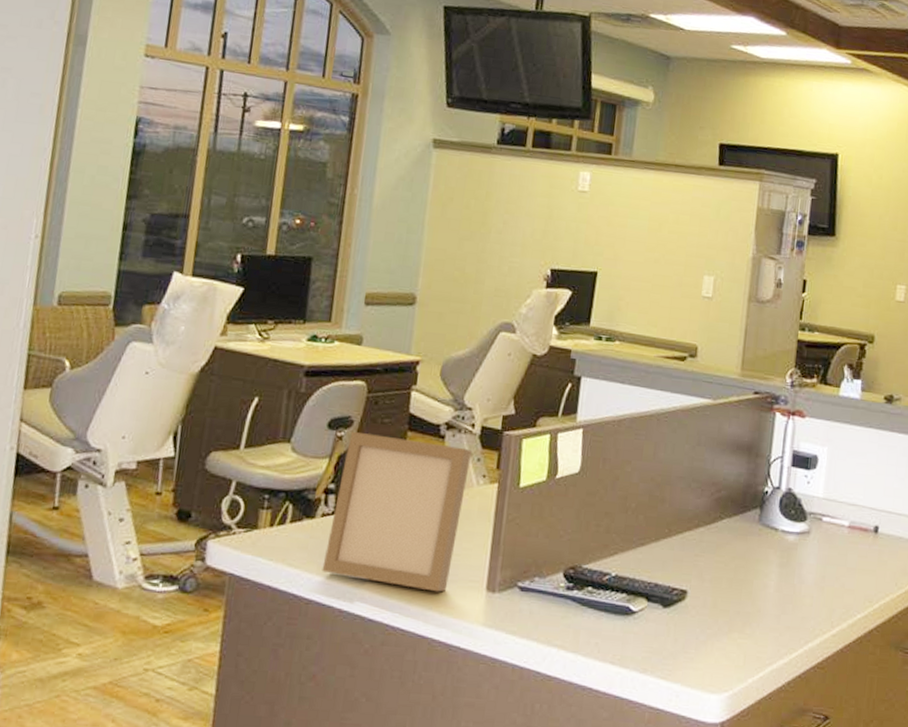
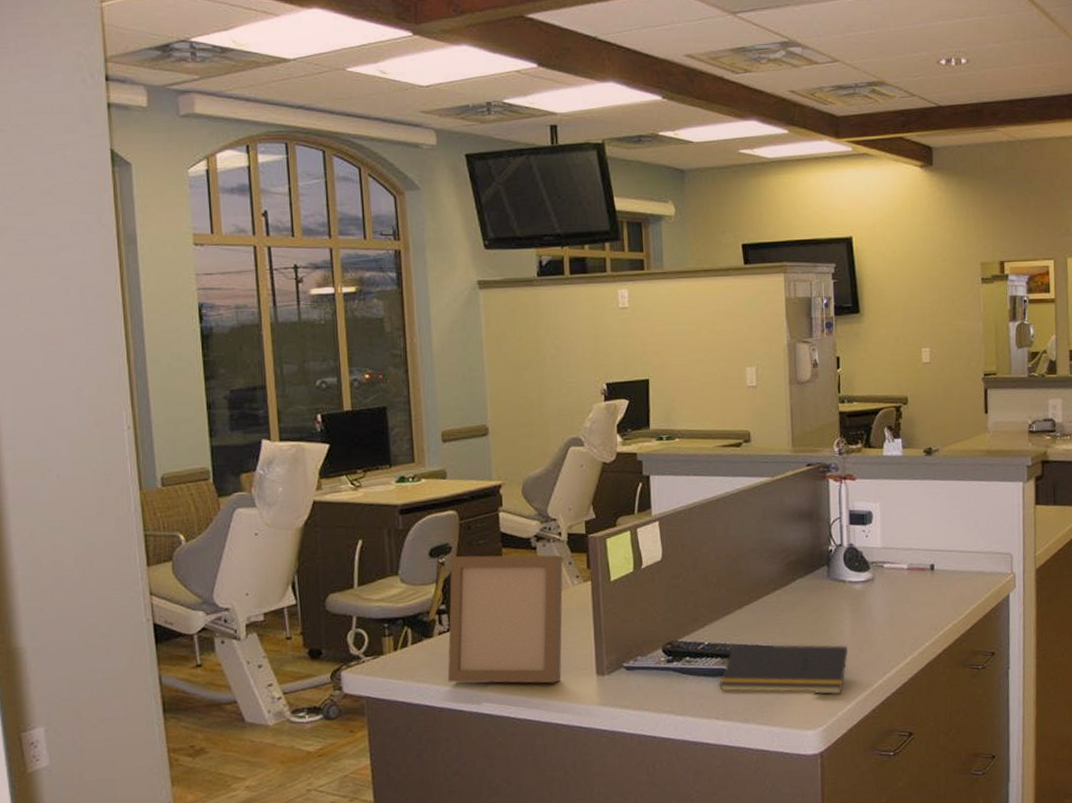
notepad: none [619,581,769,658] -> present [718,643,848,695]

